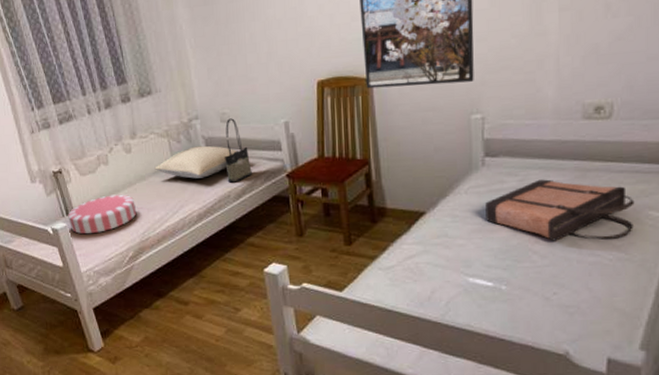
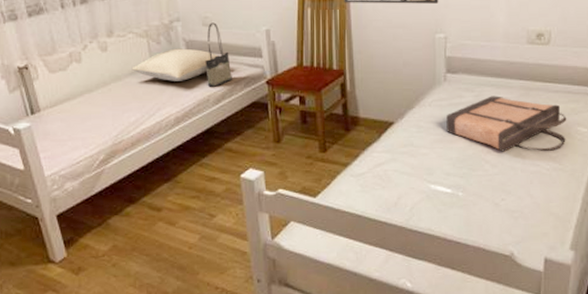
cushion: present [68,194,137,234] -> none [33,94,111,136]

